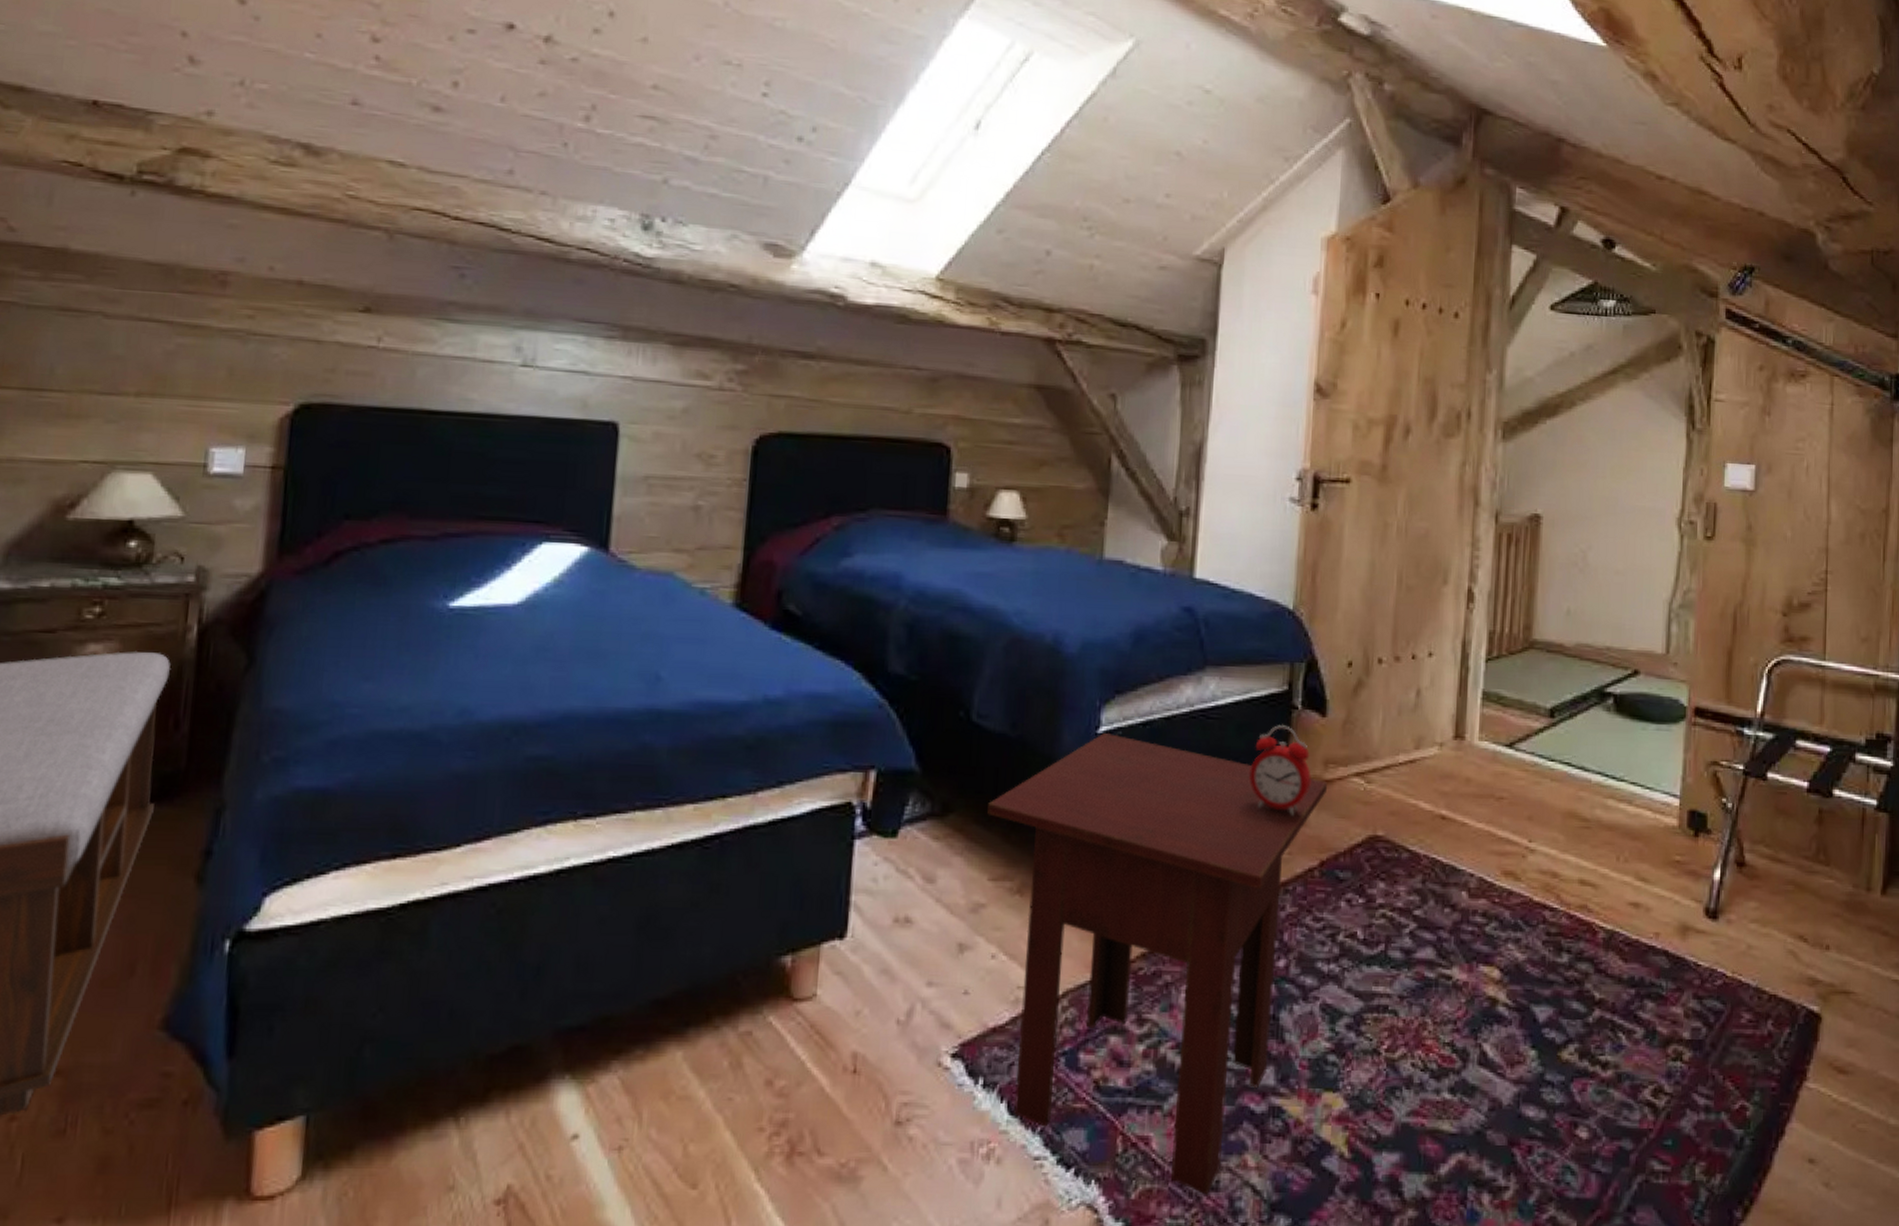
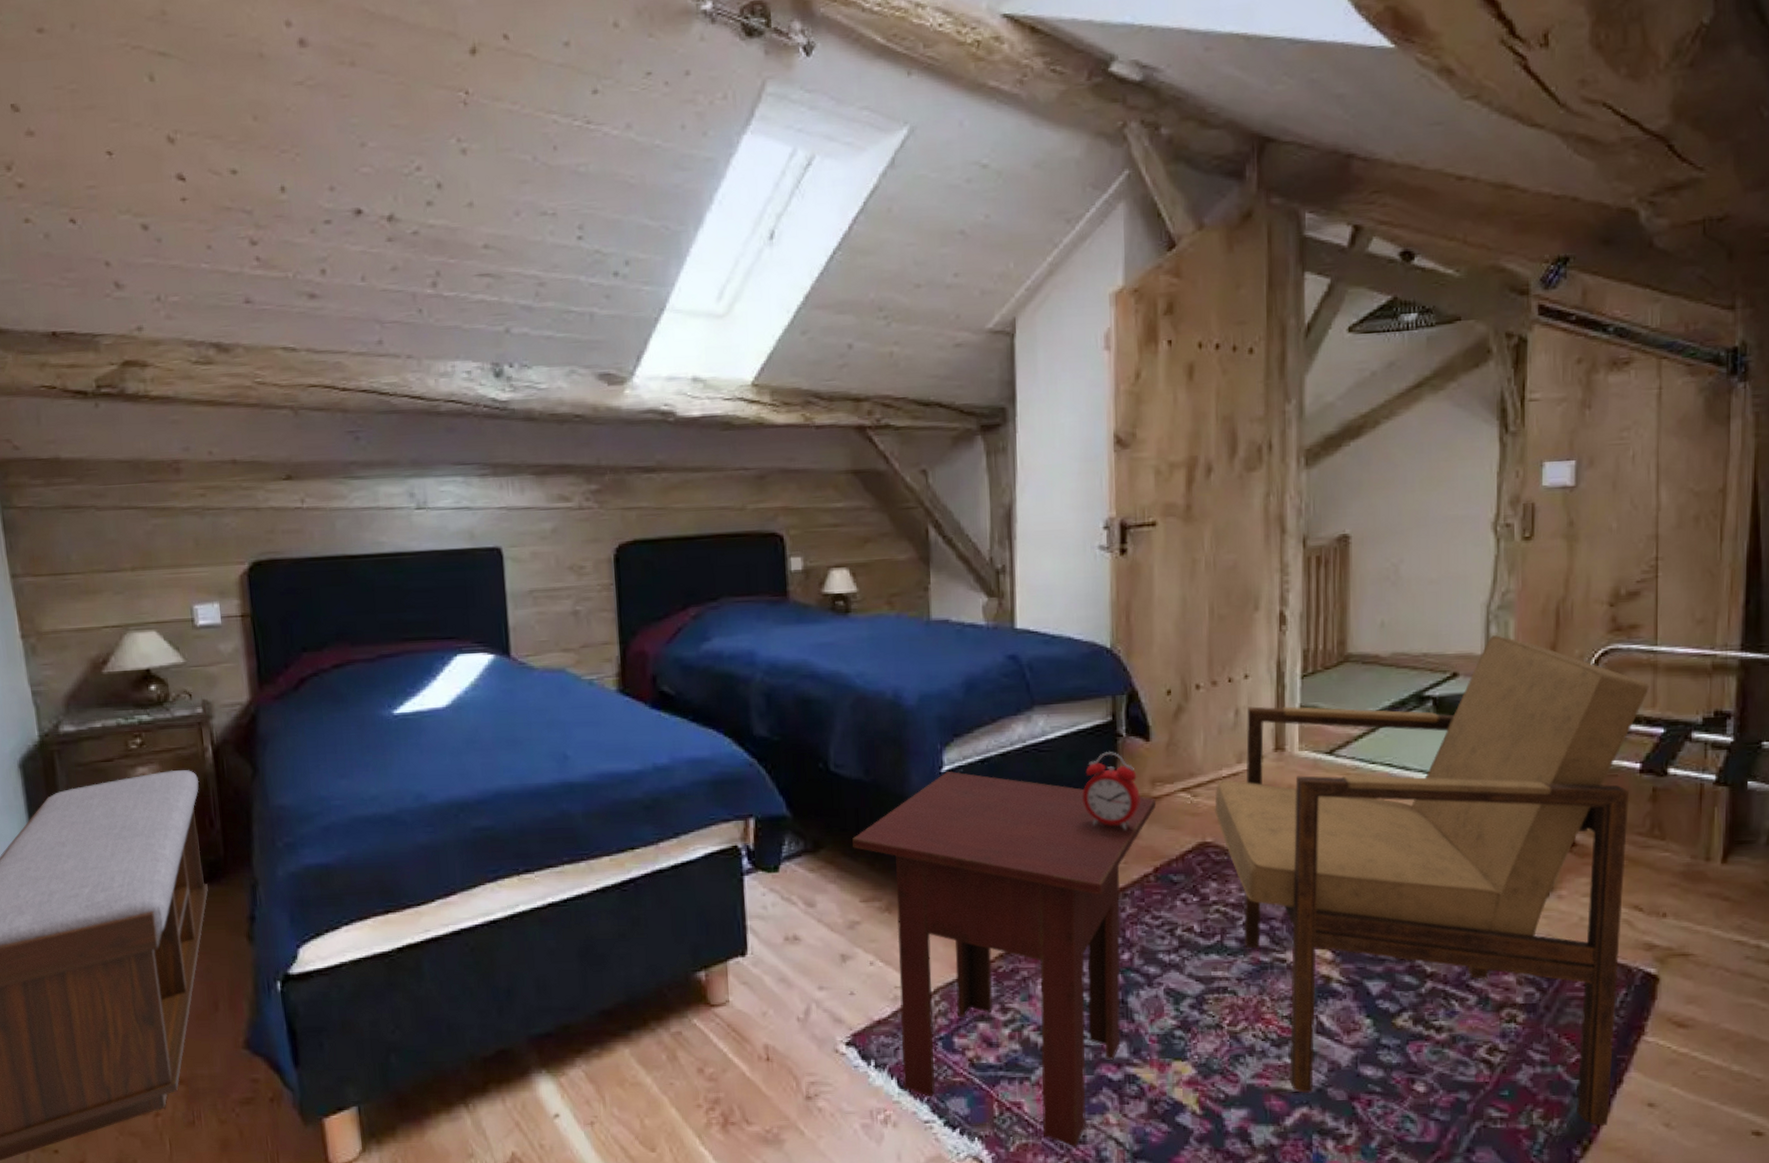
armchair: none [1388,634,1817,1185] -> present [1214,635,1649,1127]

